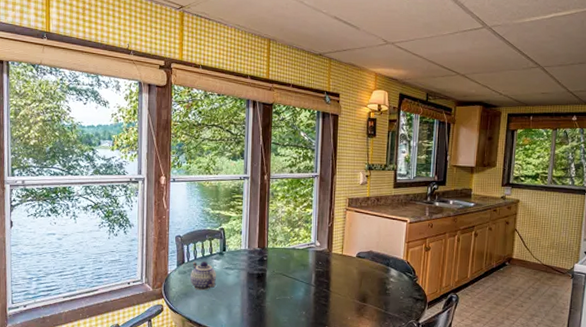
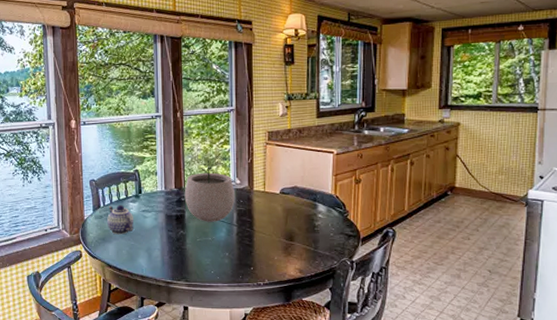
plant pot: none [266,221,314,282] -> present [184,158,235,222]

